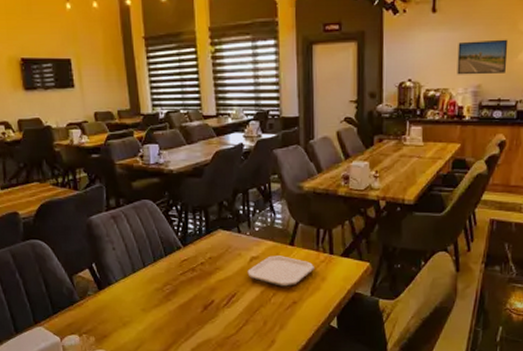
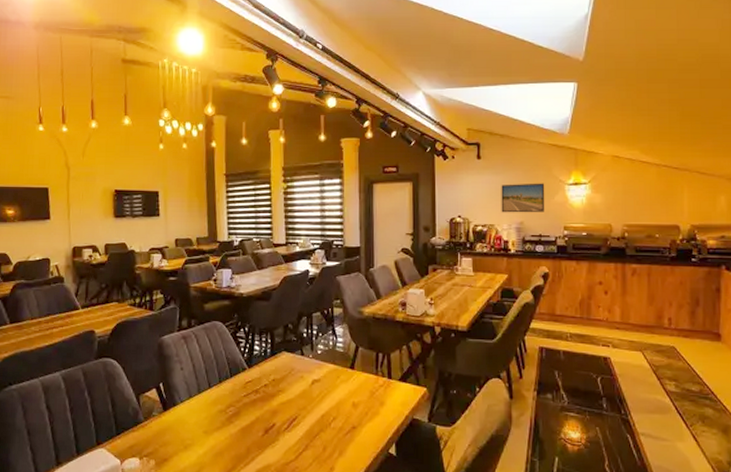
plate: present [247,255,314,287] -> none [309,379,373,411]

